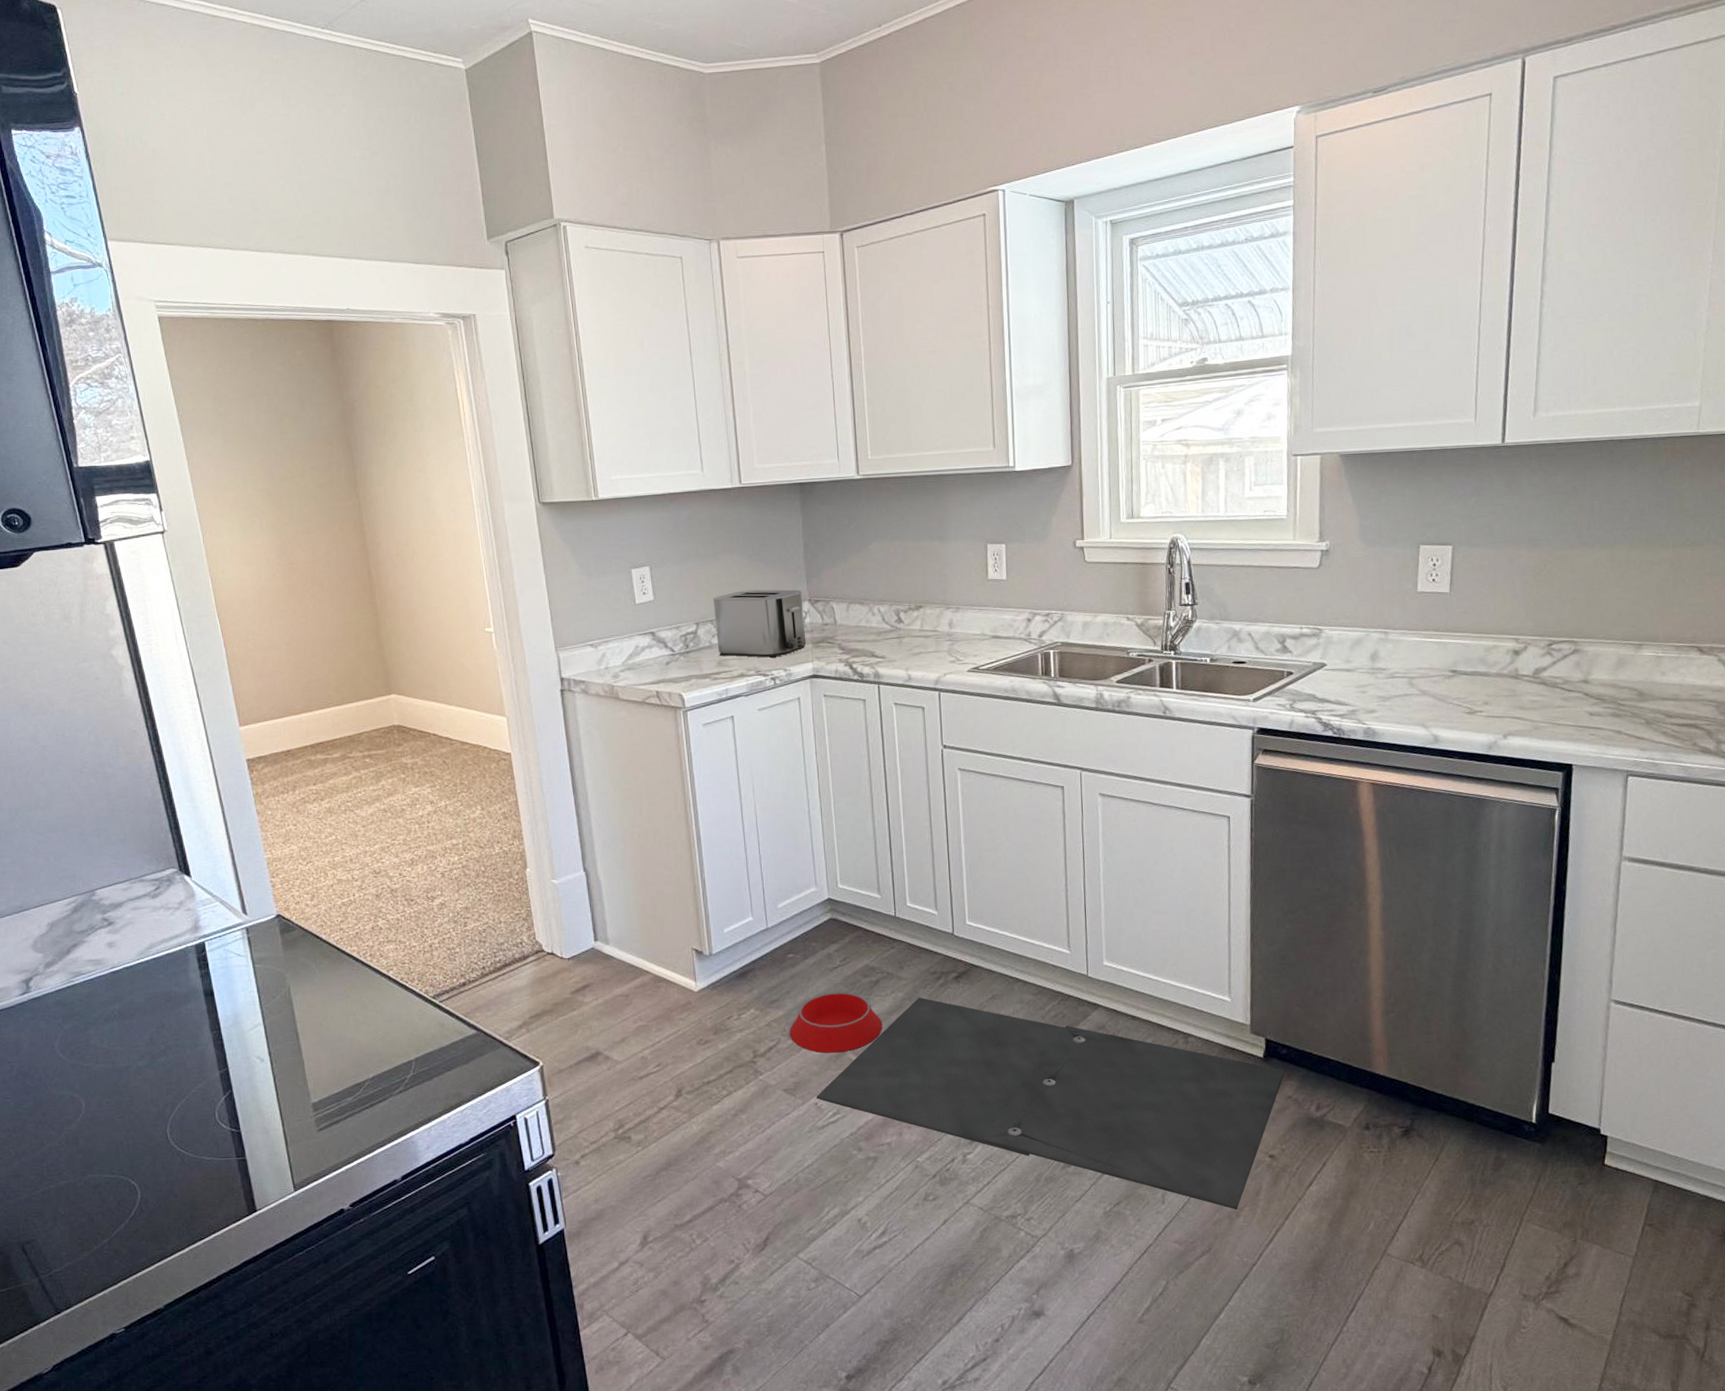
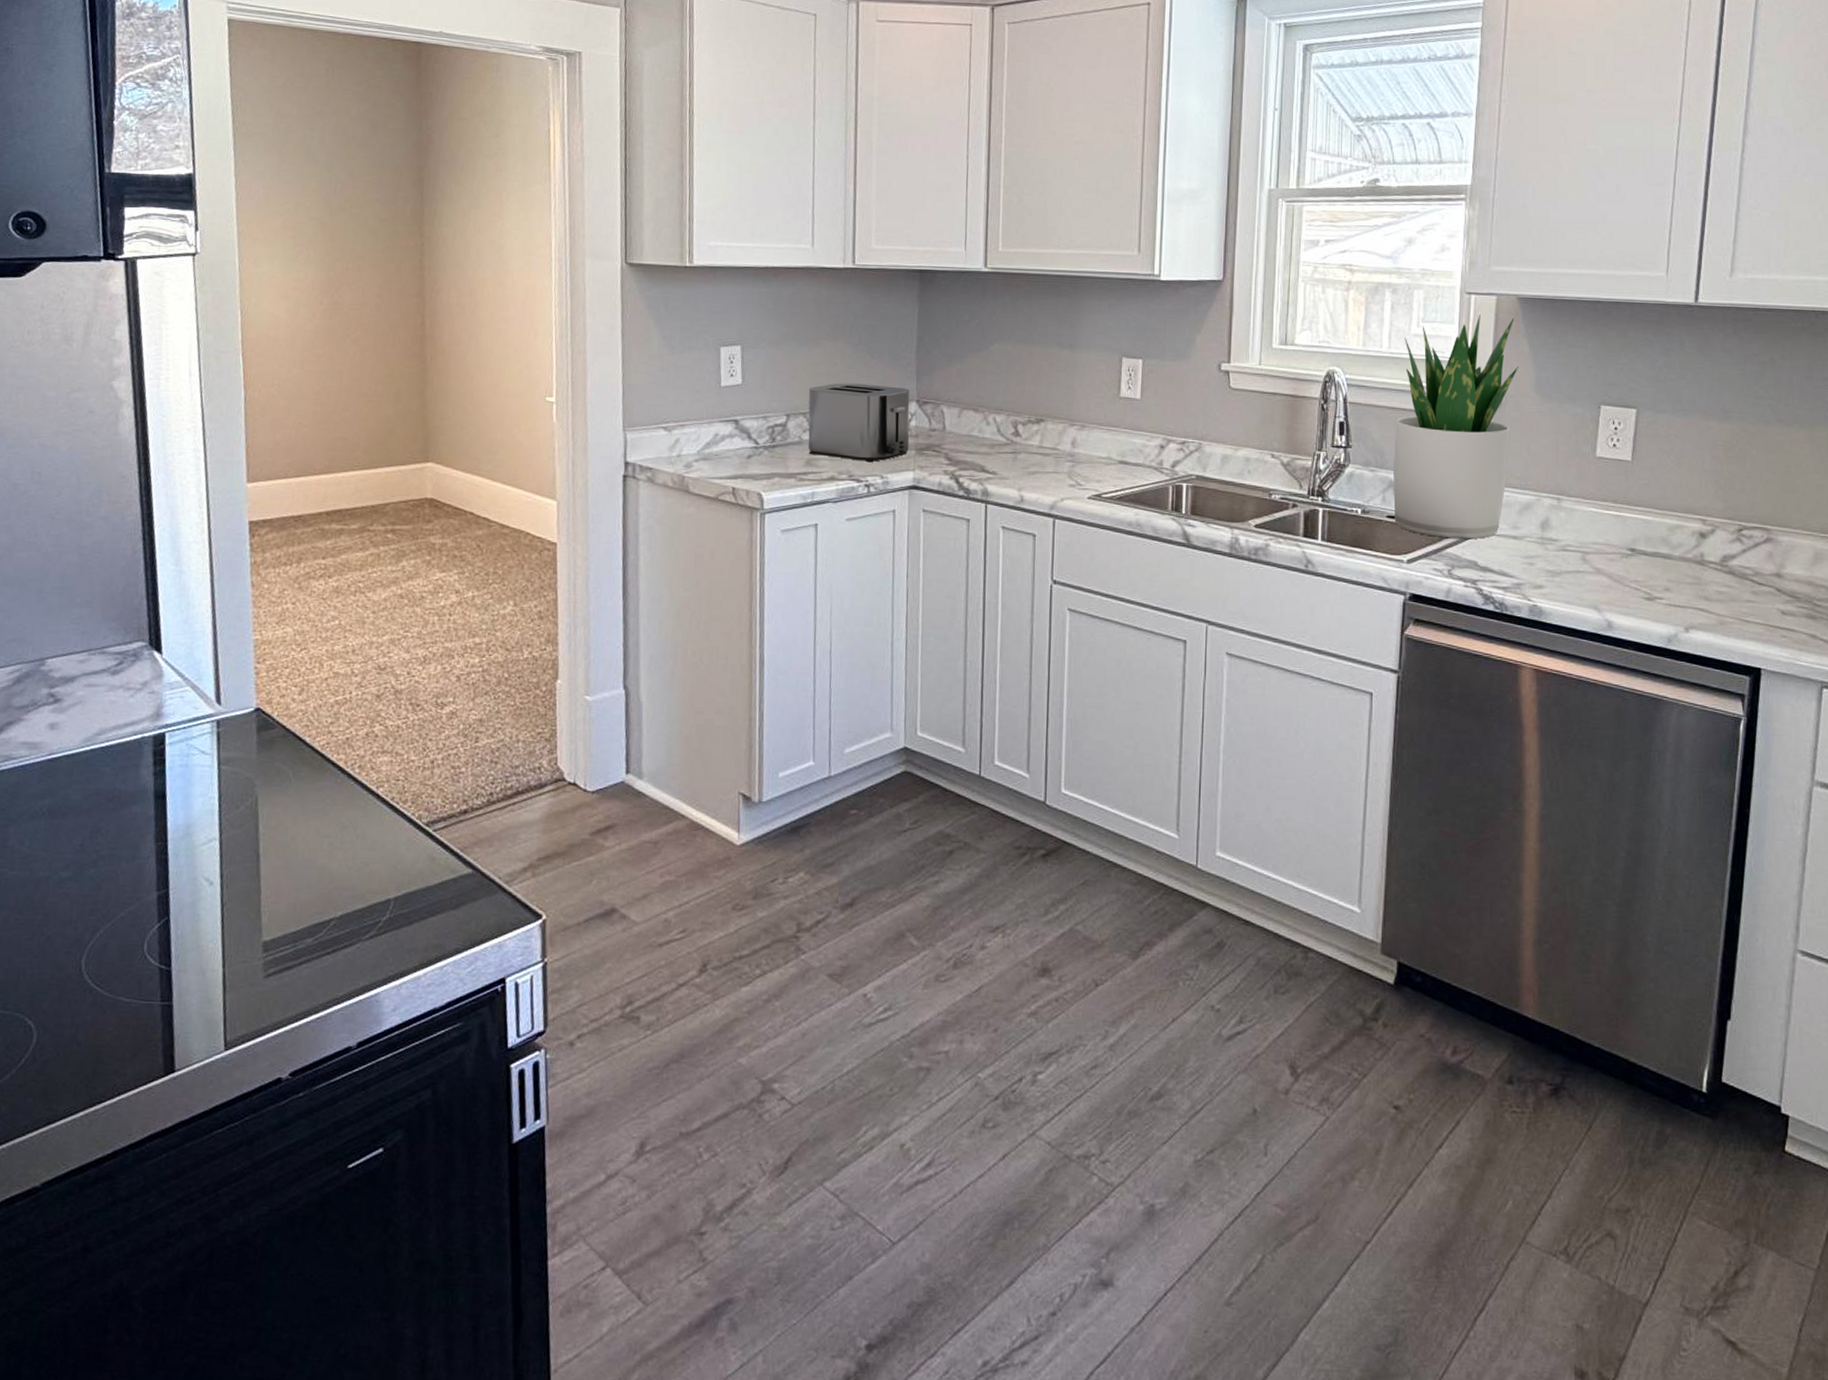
pet bowl: present [789,992,883,1053] -> none [842,860,953,935]
door mat: present [816,998,1285,1210] -> none [865,876,1419,1170]
planter: none [1235,473,1345,677] -> present [1393,315,1520,540]

